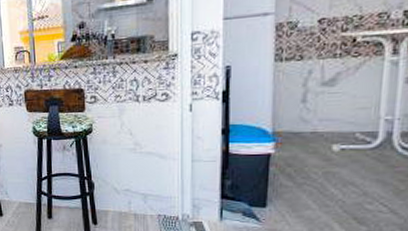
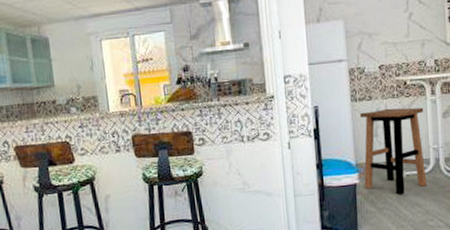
bar stool: none [281,69,378,170] -> present [360,107,427,195]

